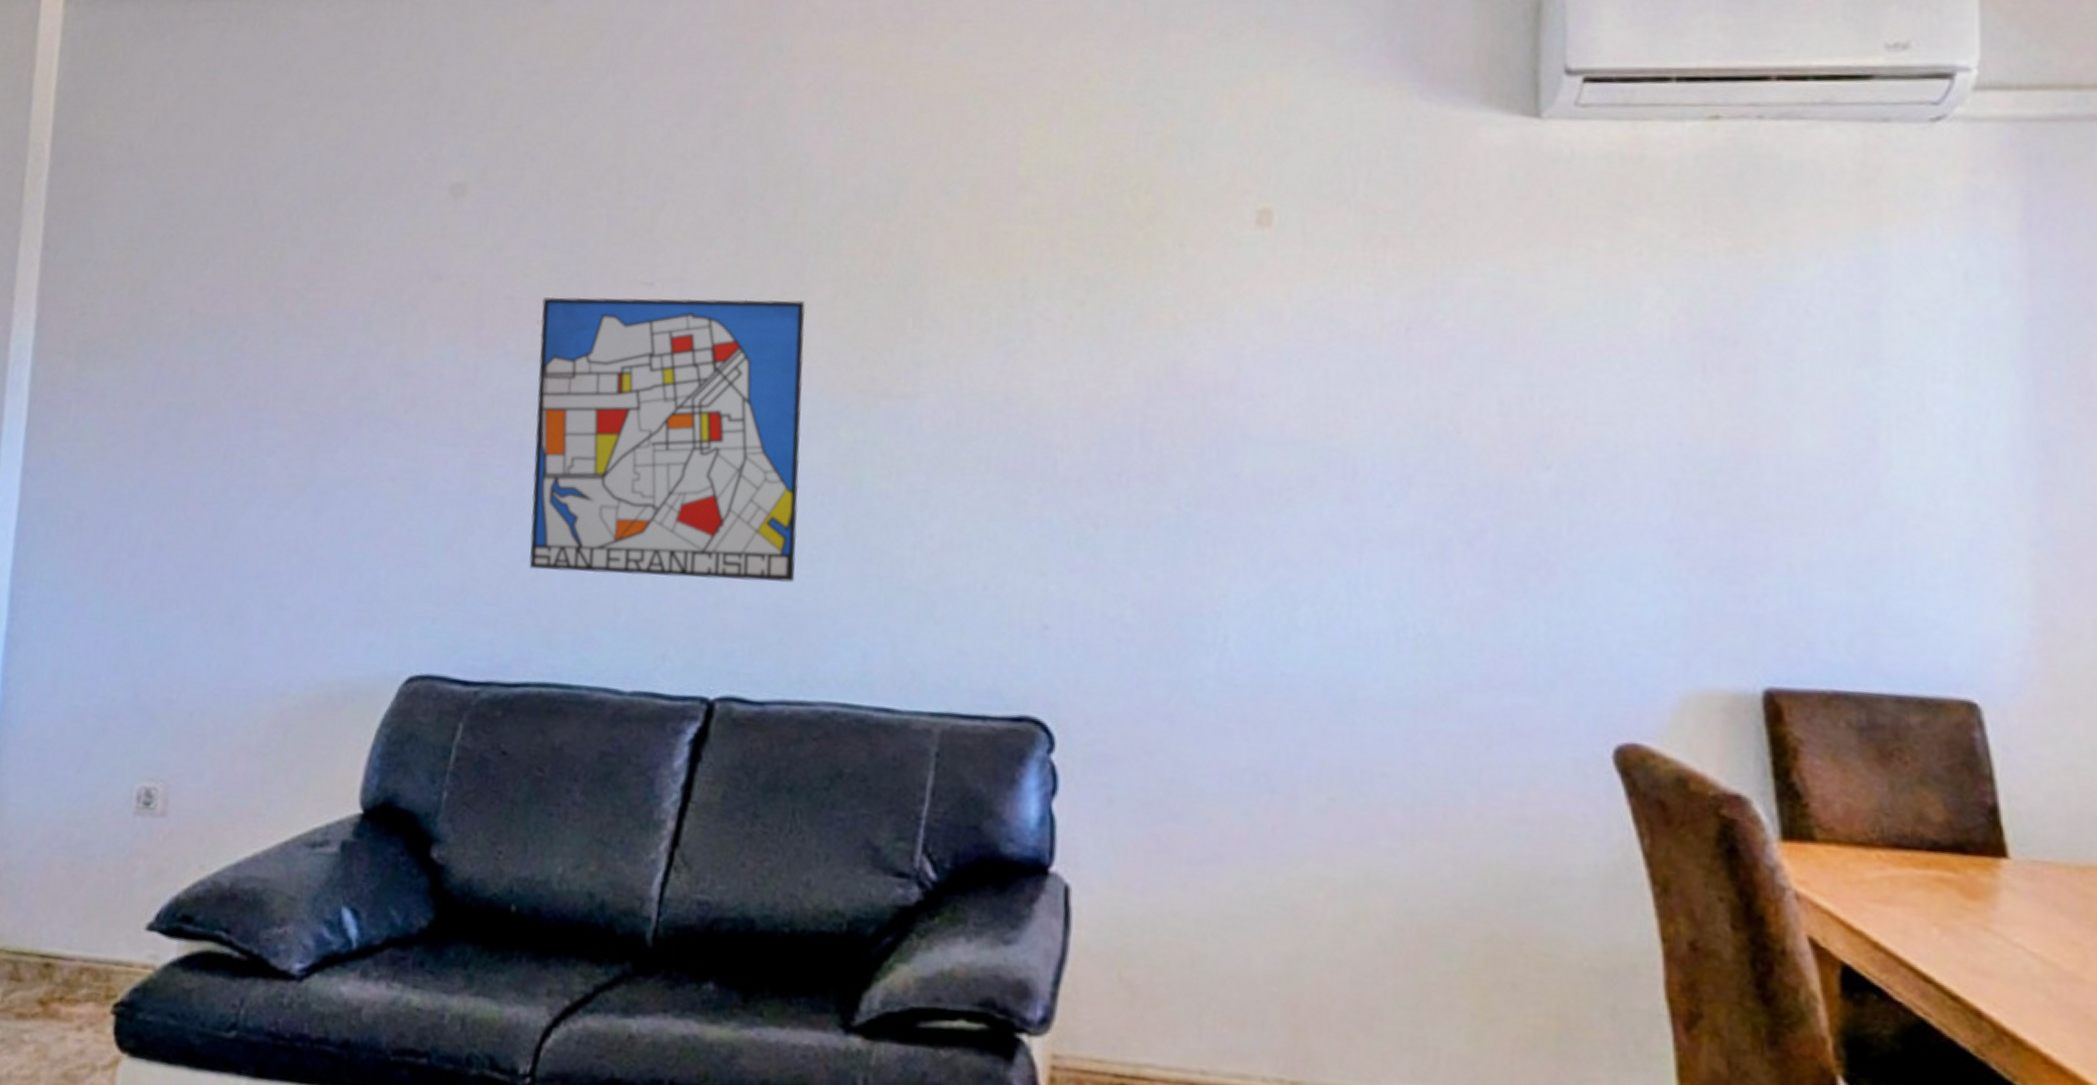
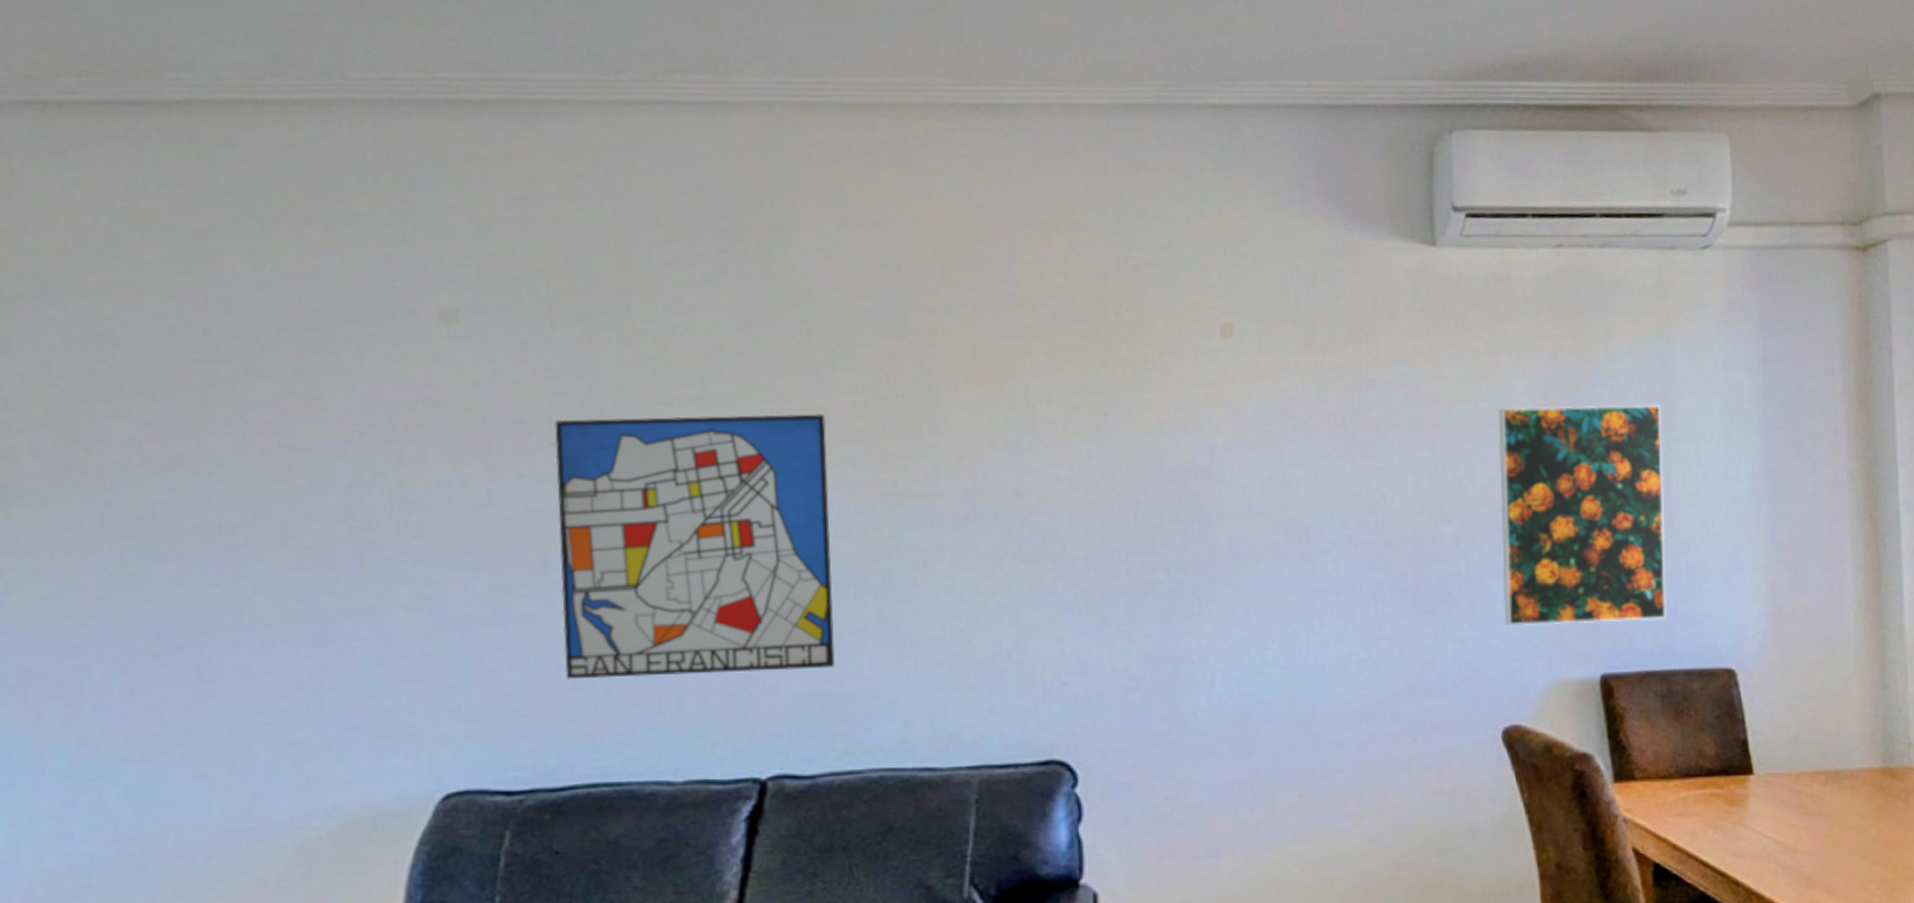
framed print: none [1620,323,1869,622] -> present [1498,404,1667,627]

